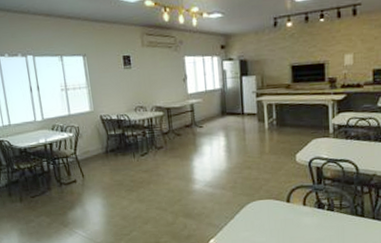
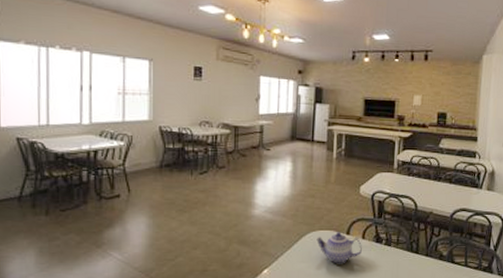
teapot: none [257,200,304,232] -> present [316,232,362,264]

